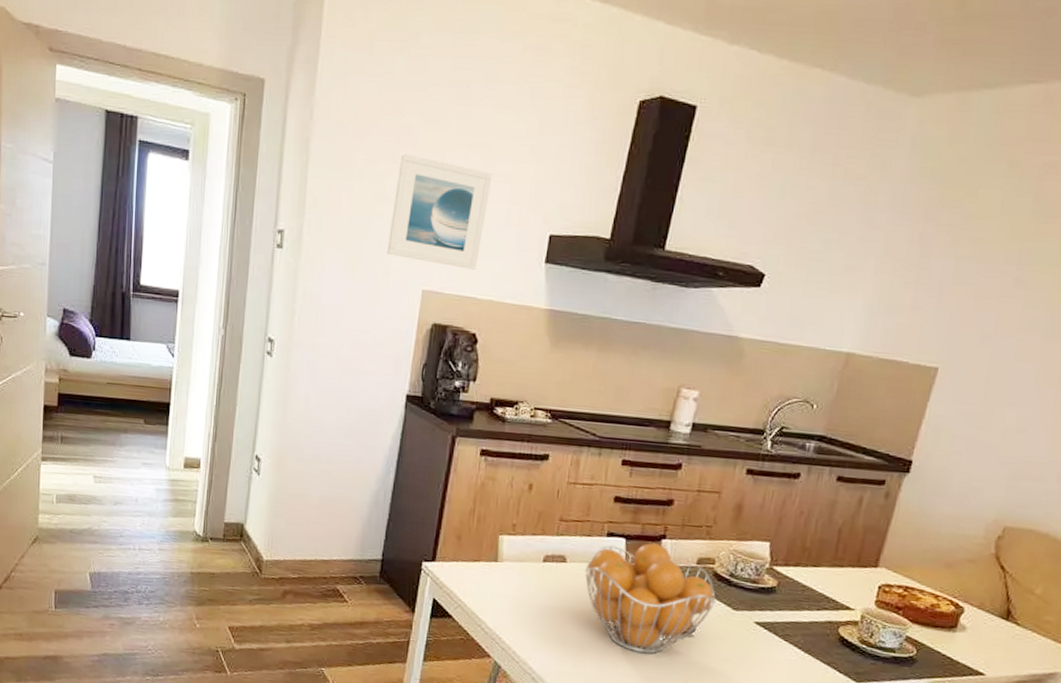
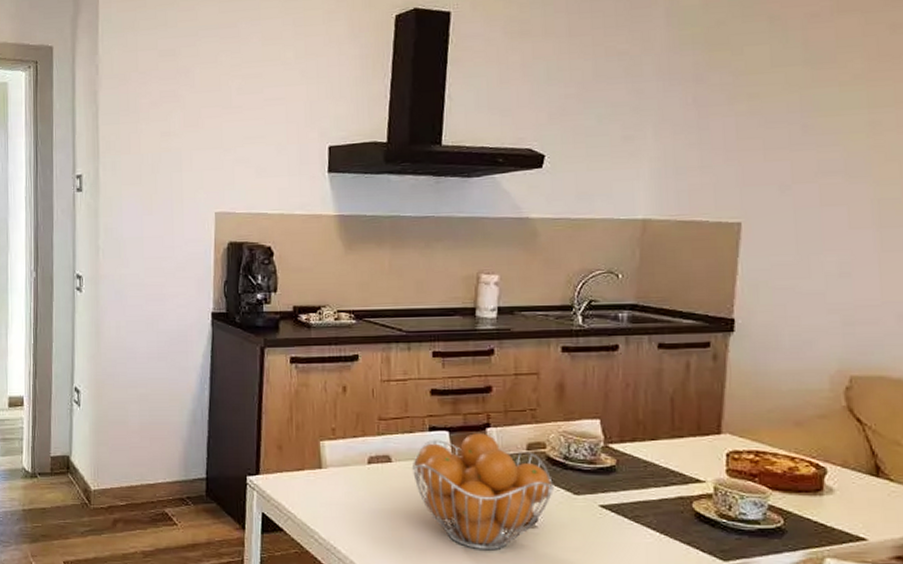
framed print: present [386,154,493,270] -> none [177,92,268,188]

